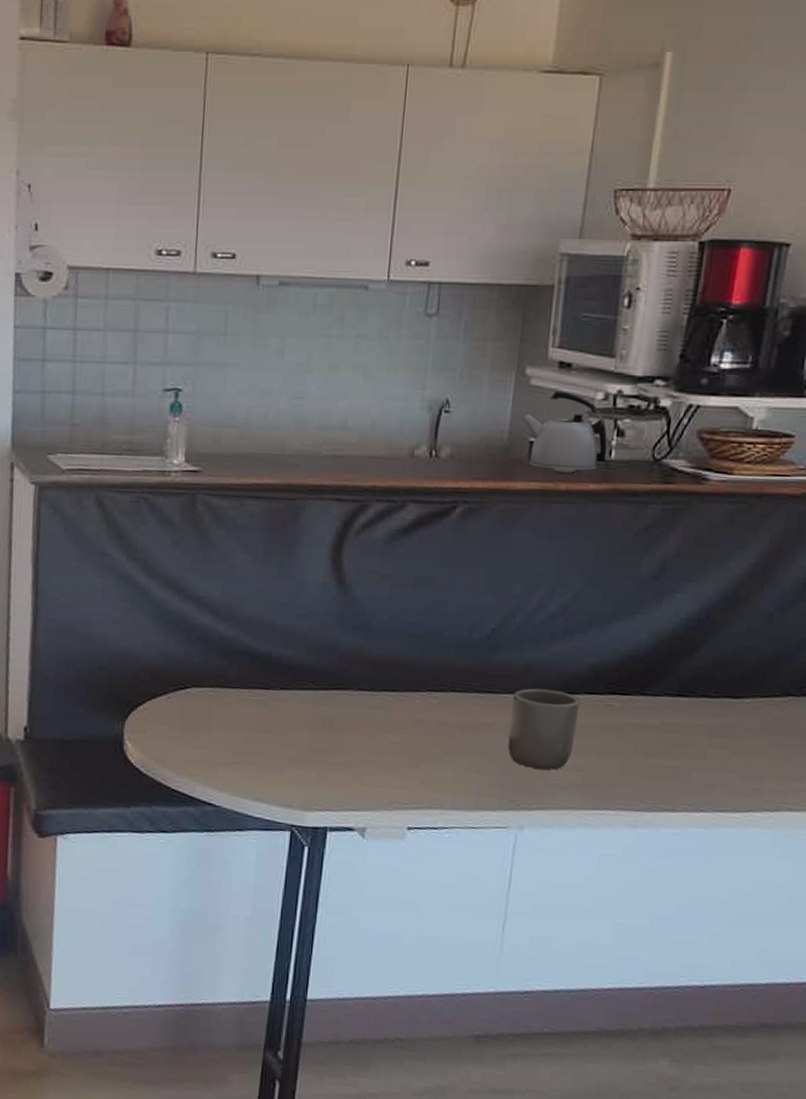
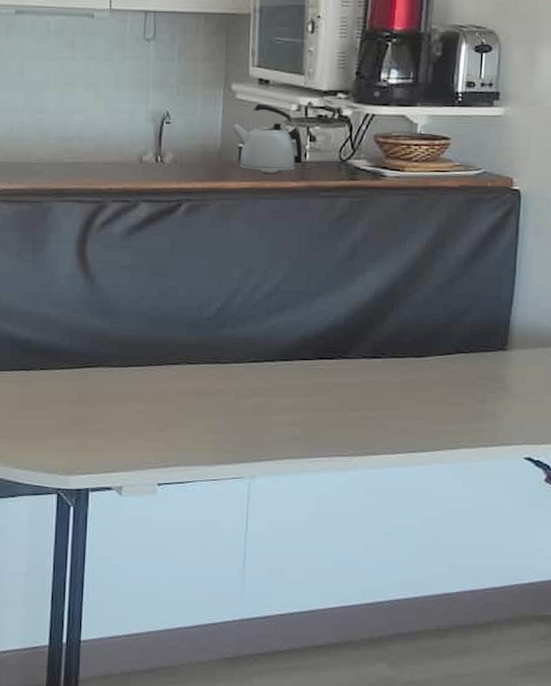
mug: present [507,688,580,770] -> none [237,357,295,426]

